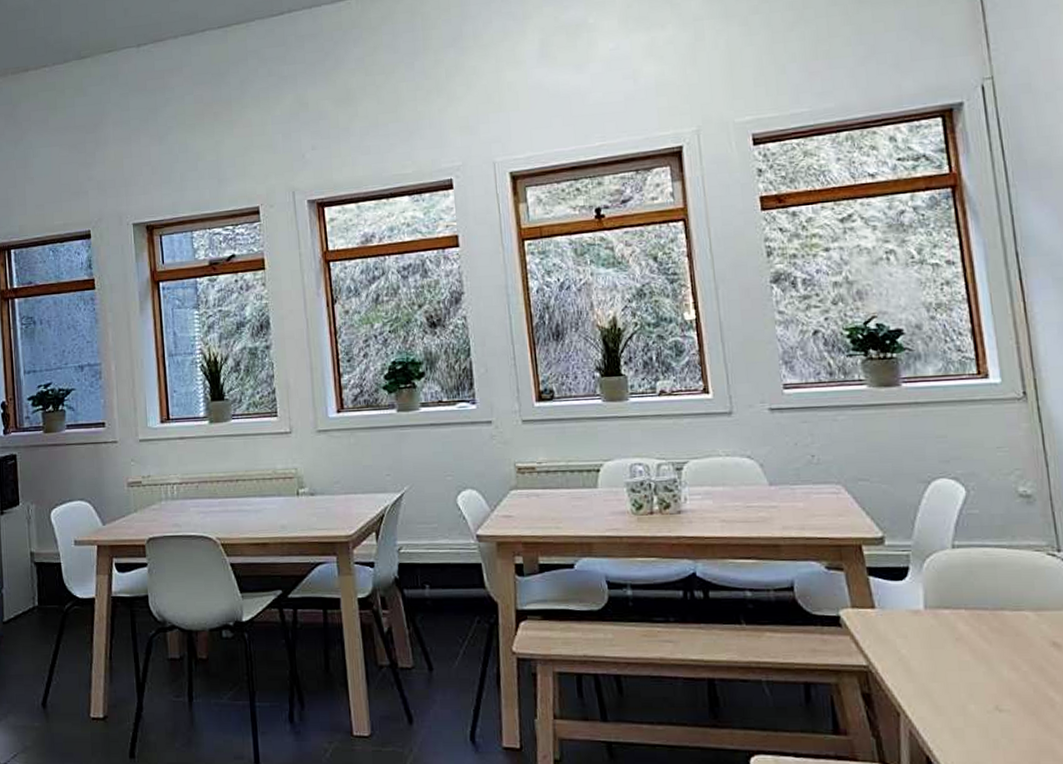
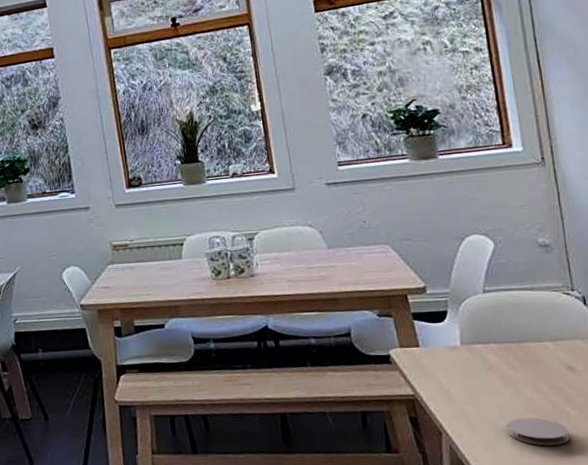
coaster: none [977,702,1054,737] -> present [506,417,570,446]

